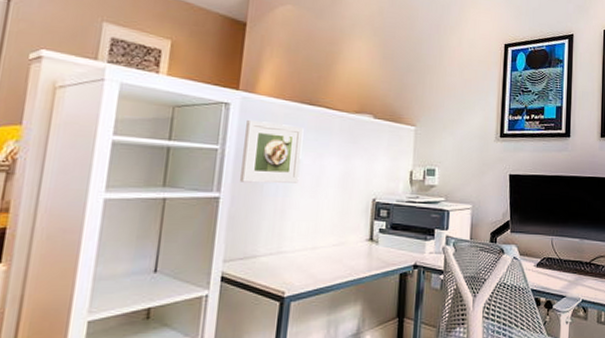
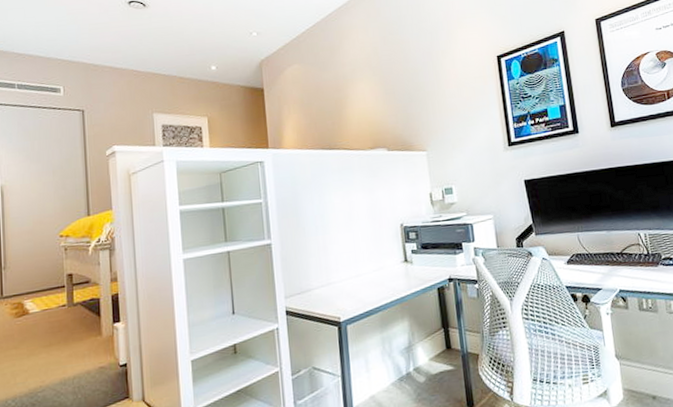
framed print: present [240,119,304,184] -> none [280,170,334,228]

